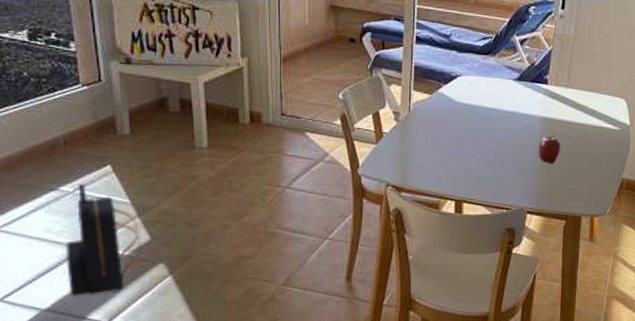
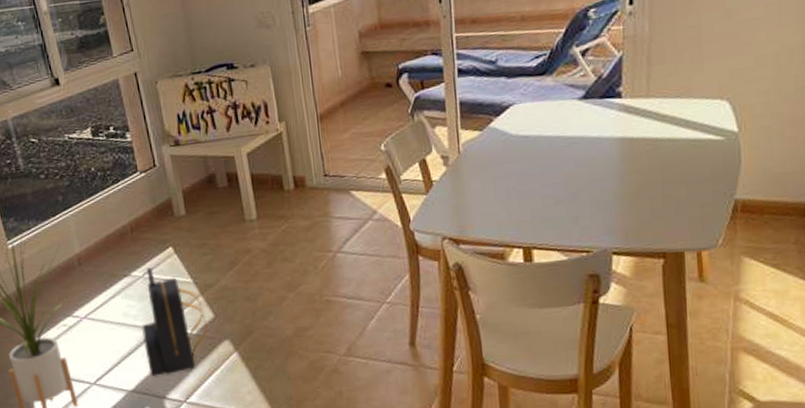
fruit: present [538,135,561,164] -> none [618,157,648,193]

